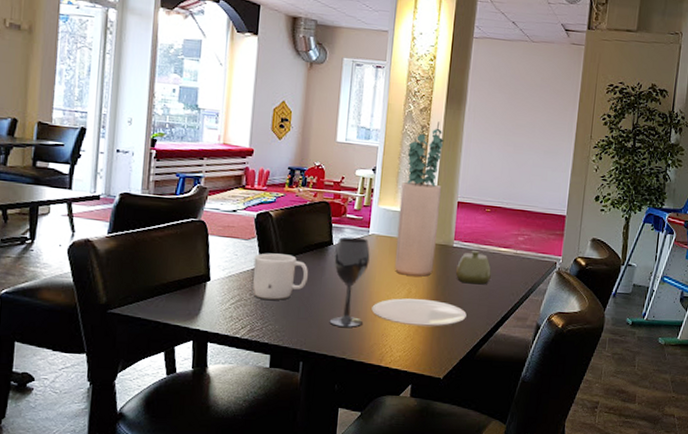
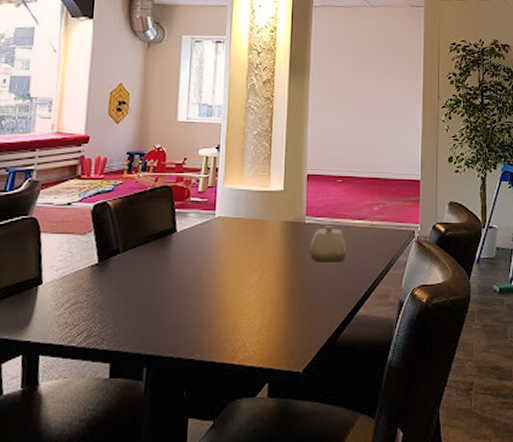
mug: present [252,253,309,300] -> none [89,247,151,299]
wine glass: present [329,236,370,327] -> none [175,222,217,323]
plate: present [372,298,467,328] -> none [221,283,324,315]
vase: present [394,121,444,277] -> none [243,93,290,259]

